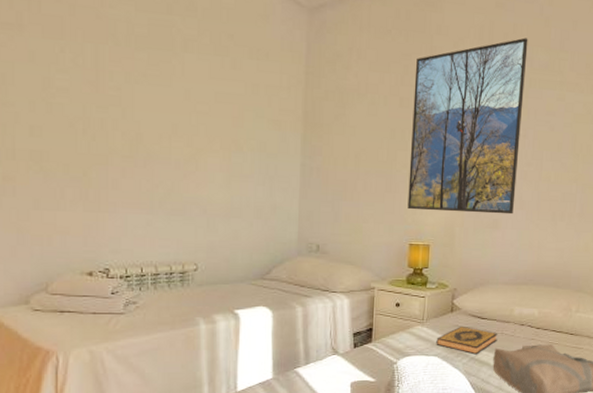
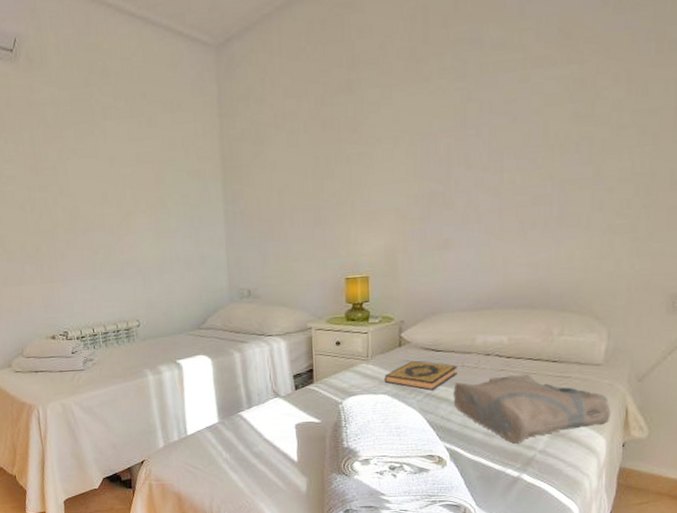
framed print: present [408,38,528,215] -> none [336,14,475,242]

